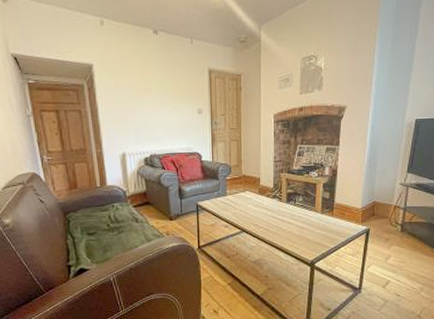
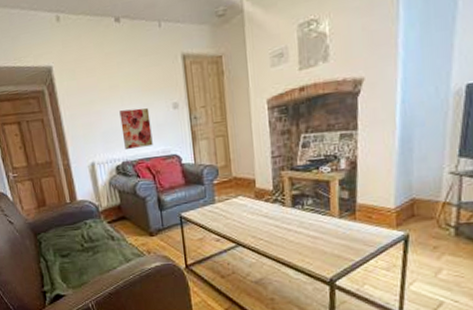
wall art: none [151,110,178,144] -> present [119,108,153,149]

